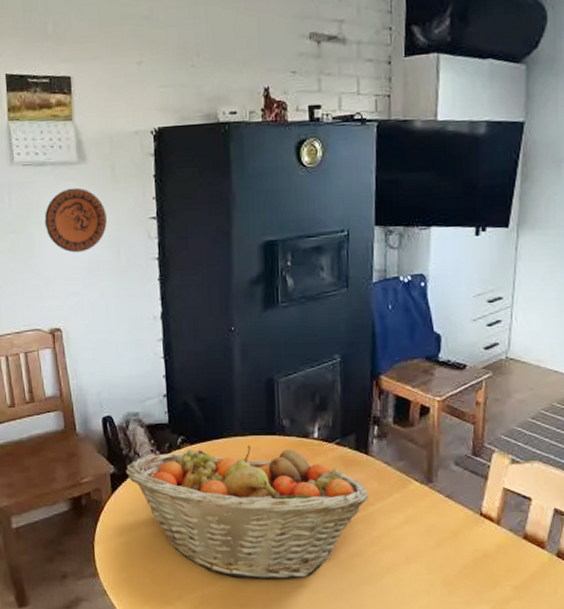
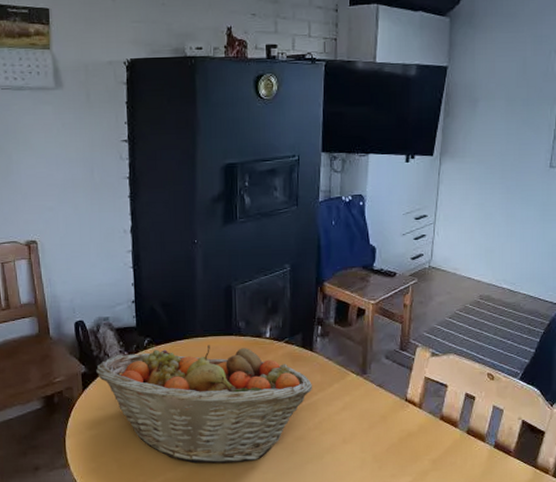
decorative plate: present [44,188,107,253] -> none [22,111,82,171]

